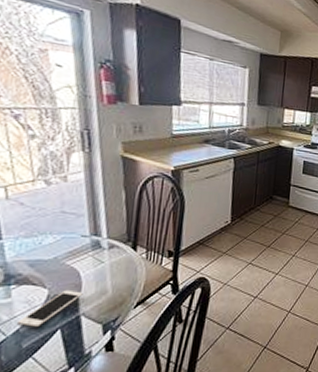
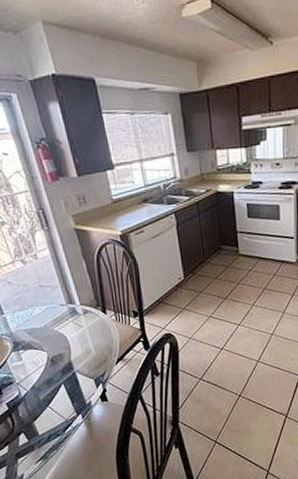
cell phone: present [18,289,83,327] -> none [32,351,73,383]

